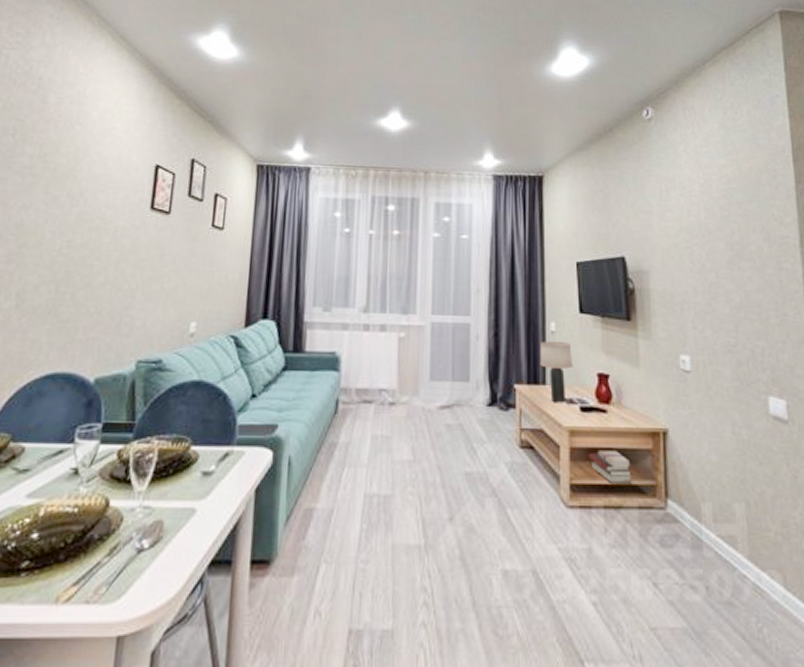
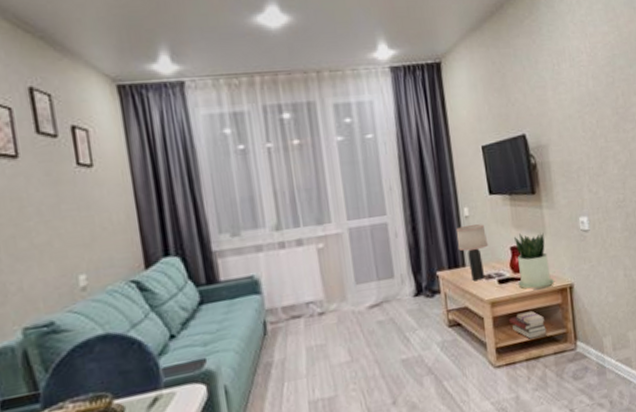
planter: none [603,361,645,428] -> present [514,233,554,290]

